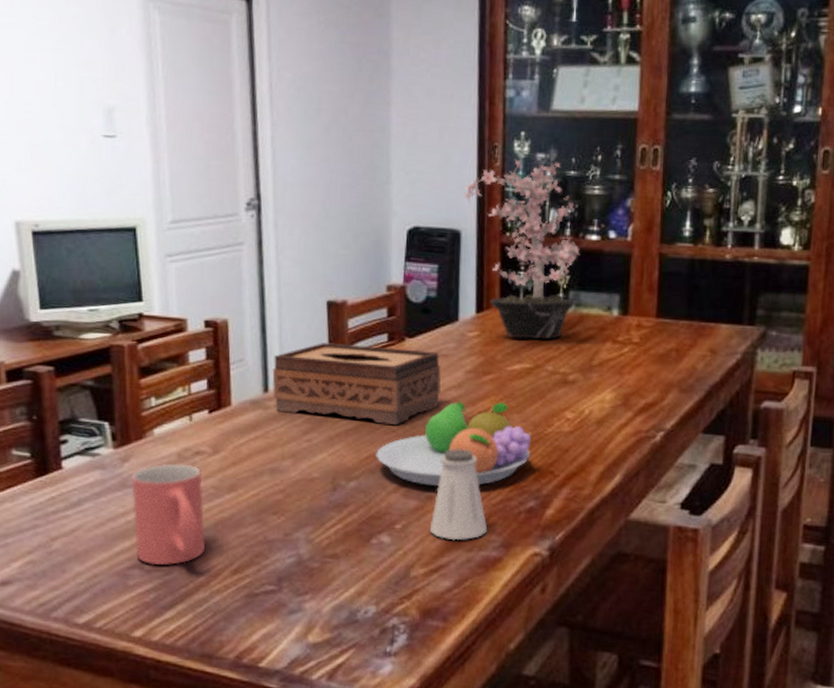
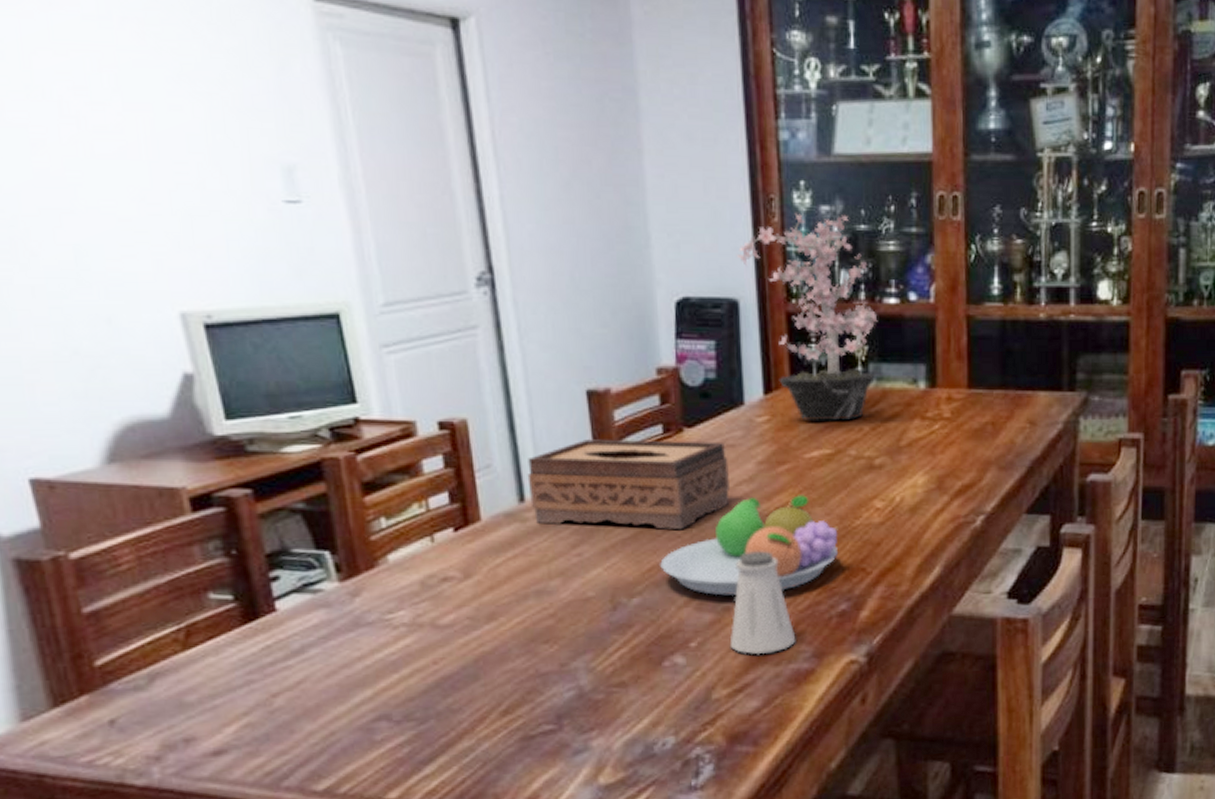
mug: present [131,463,206,565] -> none [364,593,466,714]

